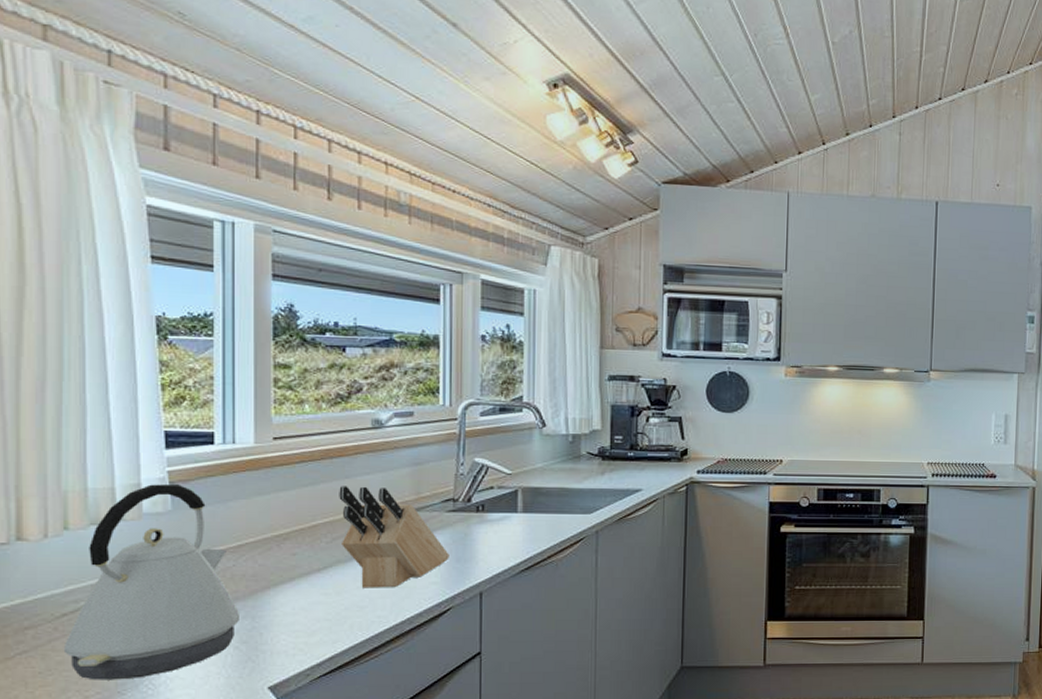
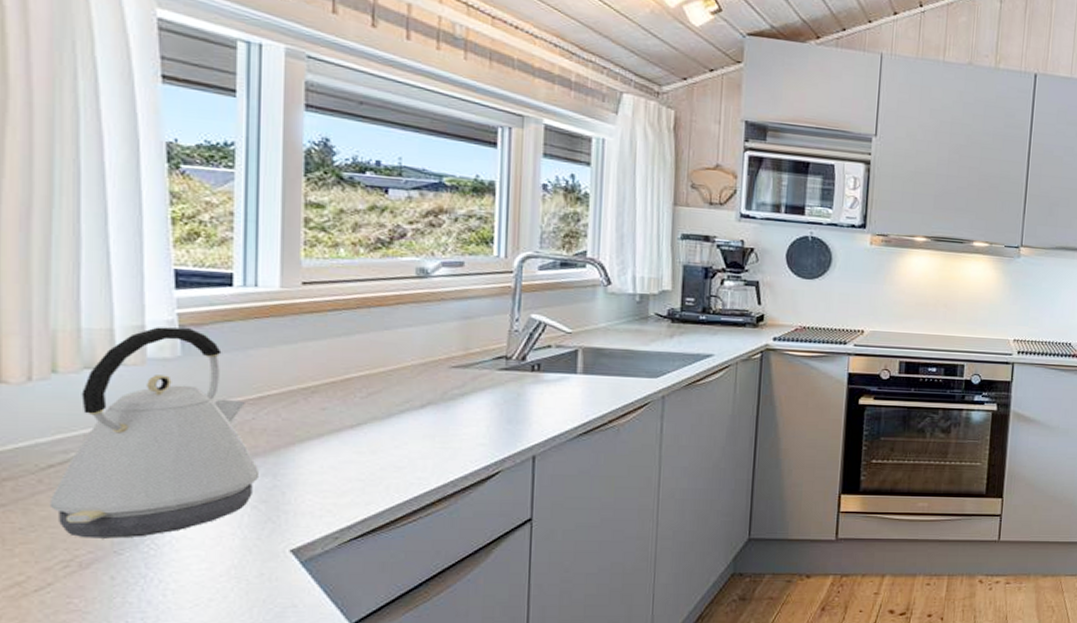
knife block: present [339,486,449,588] -> none [376,337,500,448]

